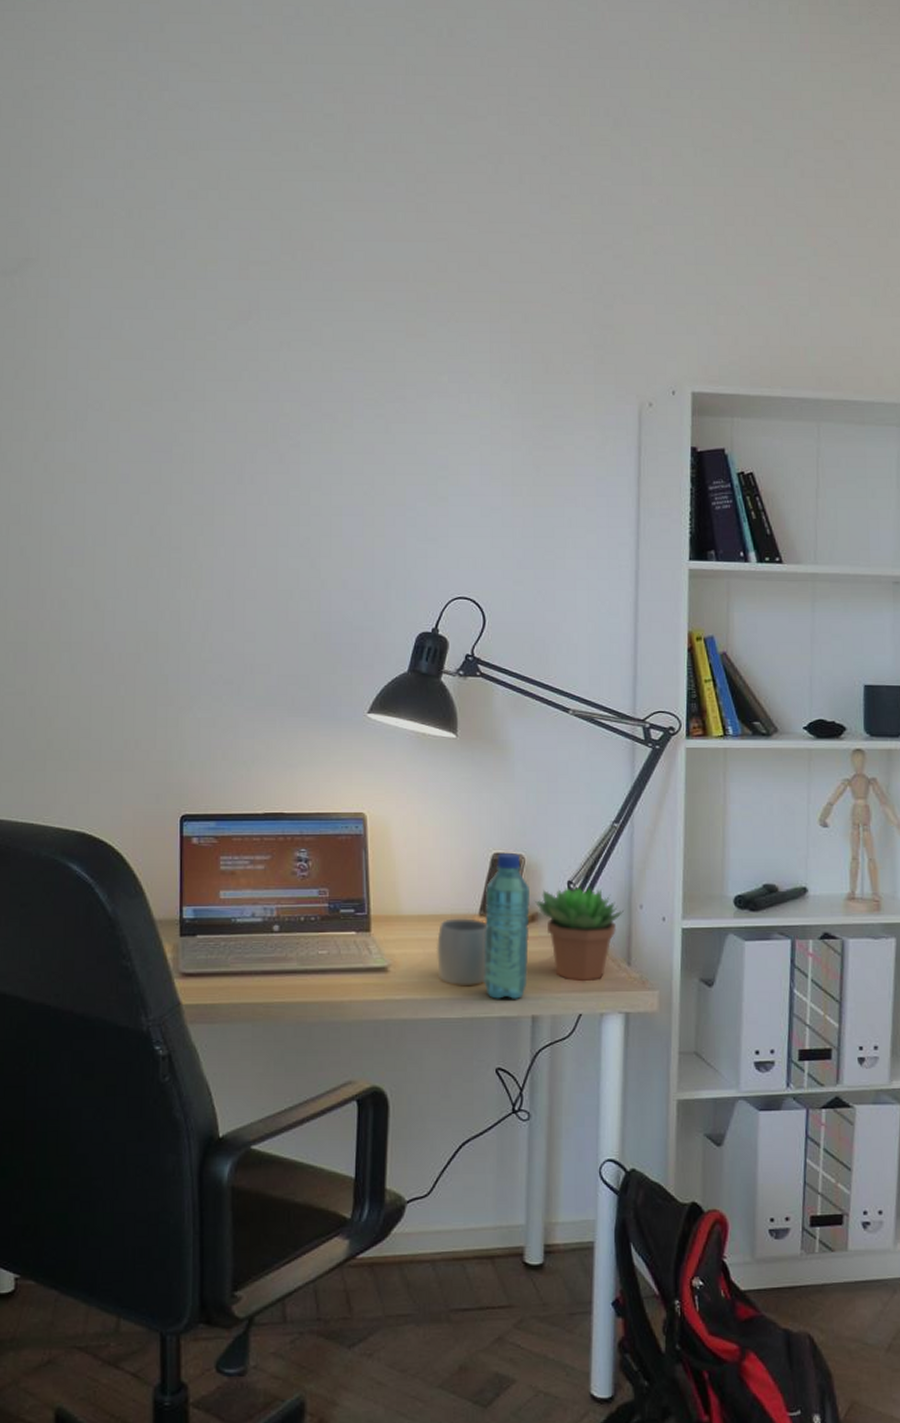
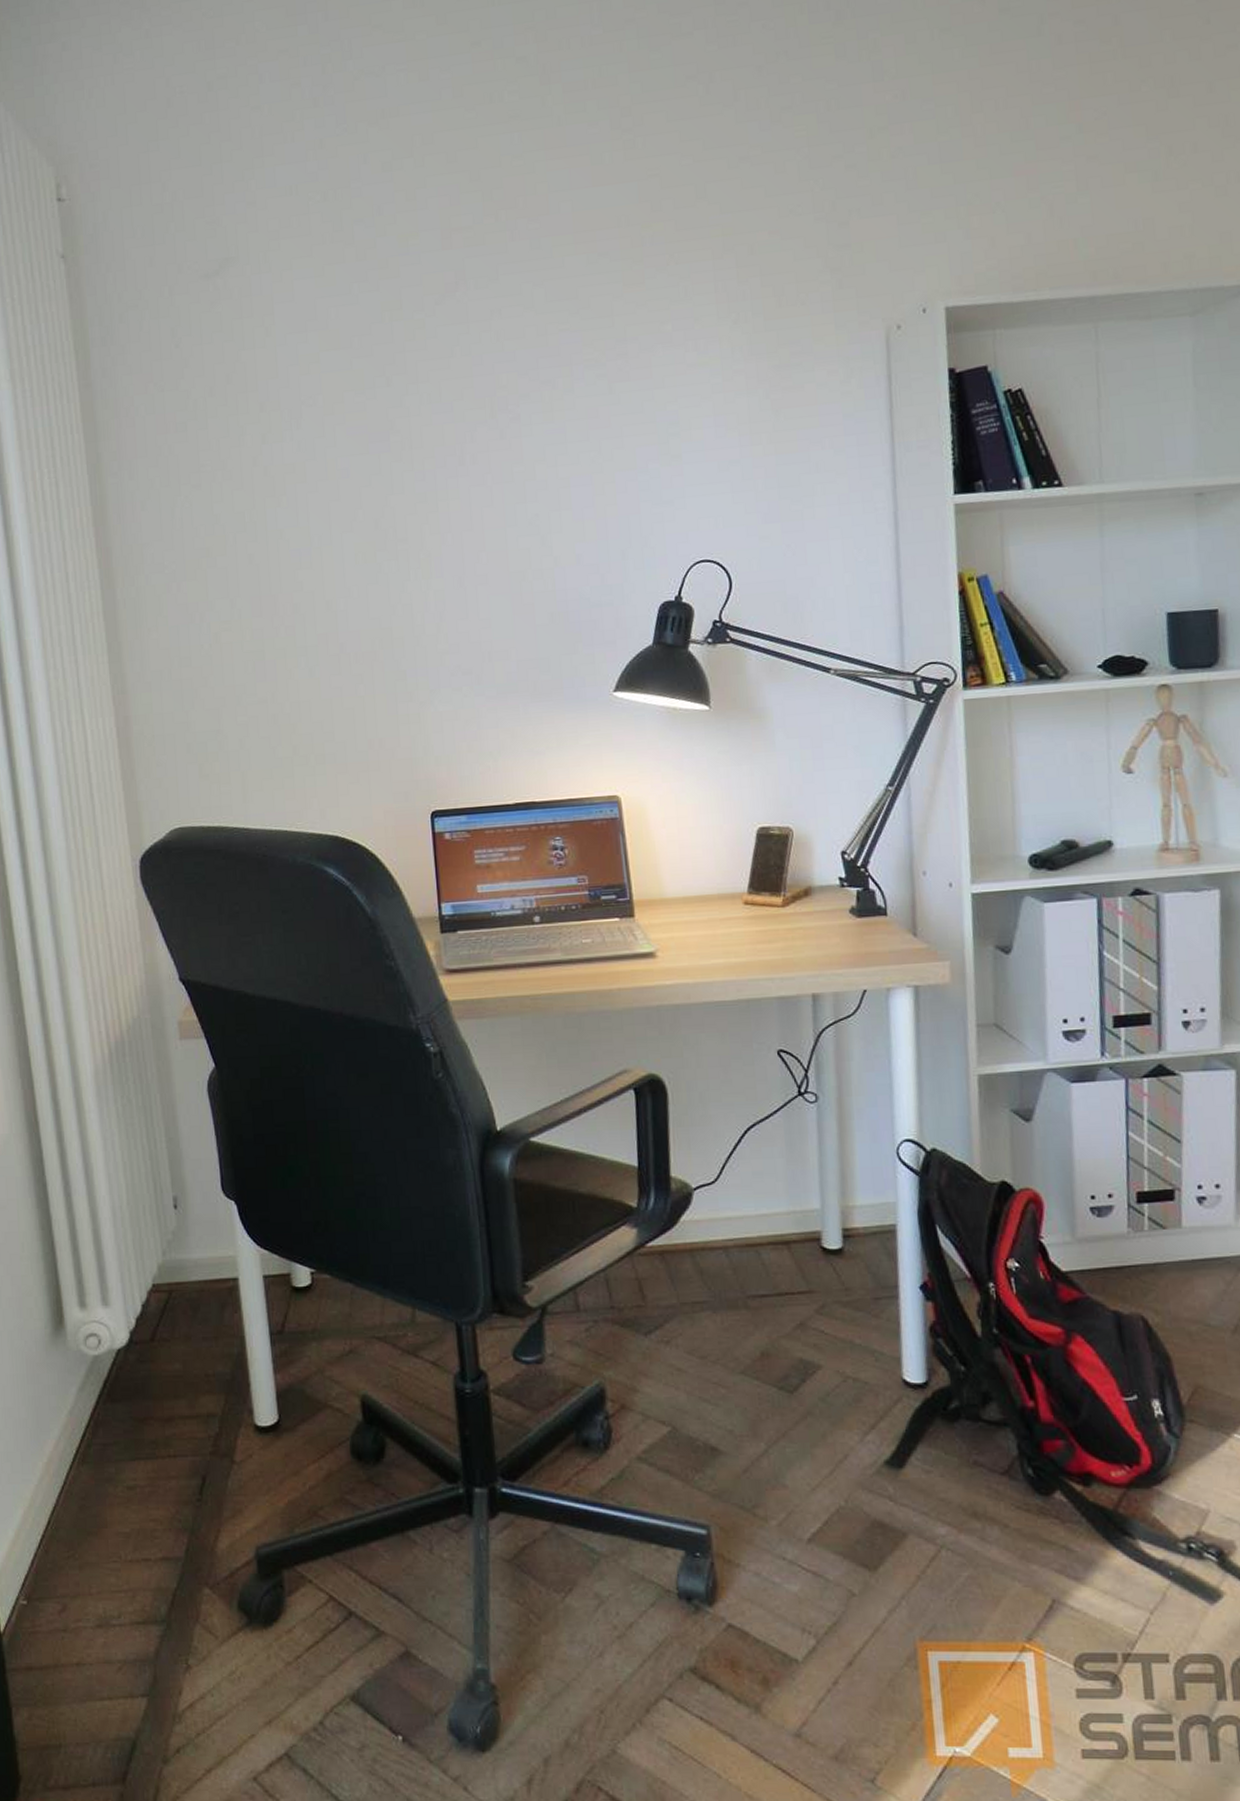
mug: present [436,918,488,987] -> none [704,897,760,968]
water bottle: present [484,853,530,999] -> none [752,826,805,979]
succulent plant: present [535,886,624,982] -> none [807,855,905,957]

